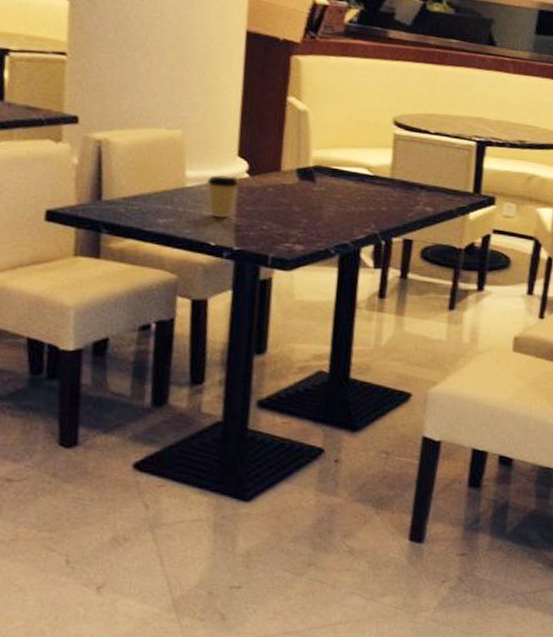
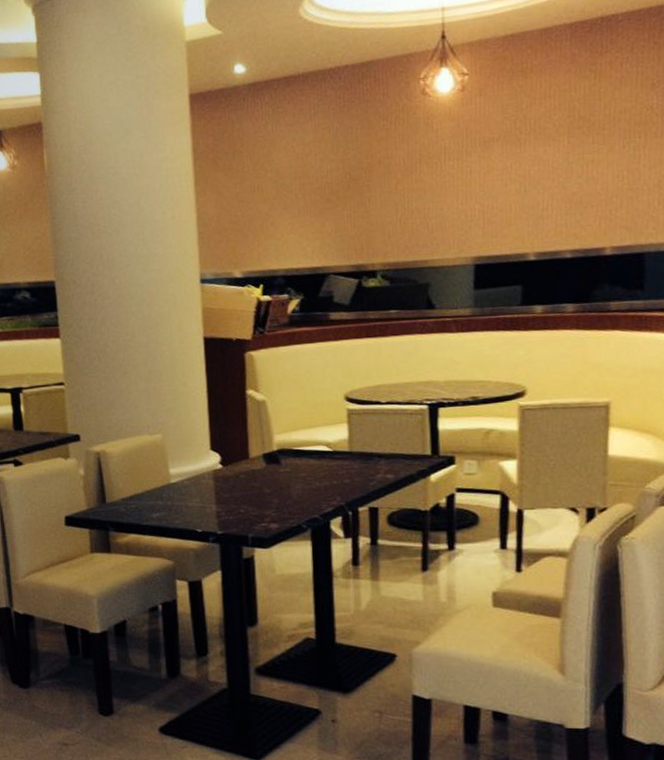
coffee cup: present [207,175,239,218] -> none [188,469,215,507]

